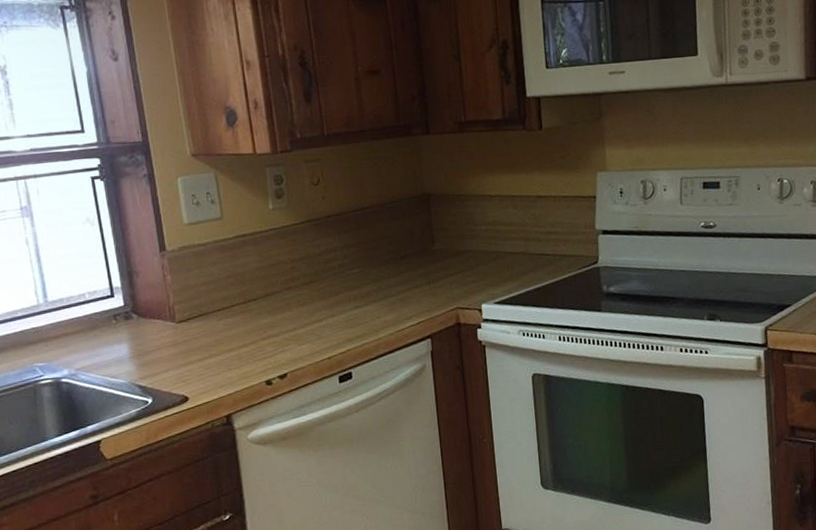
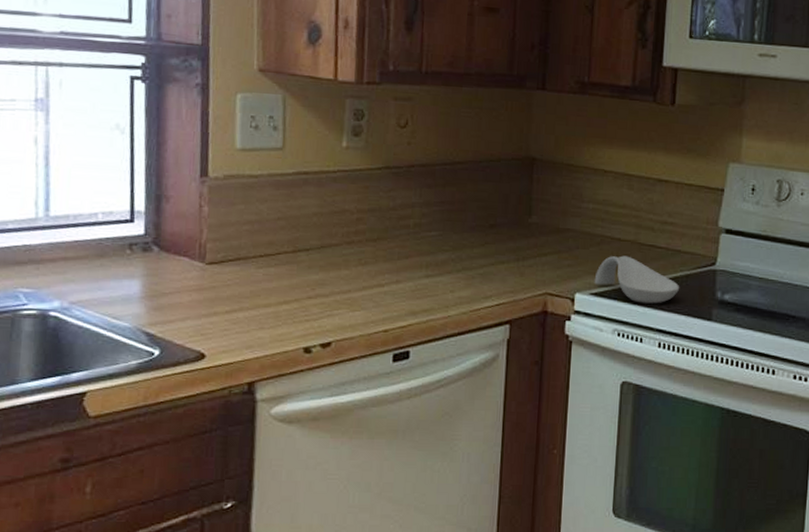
spoon rest: none [496,266,570,305] -> present [594,255,680,304]

